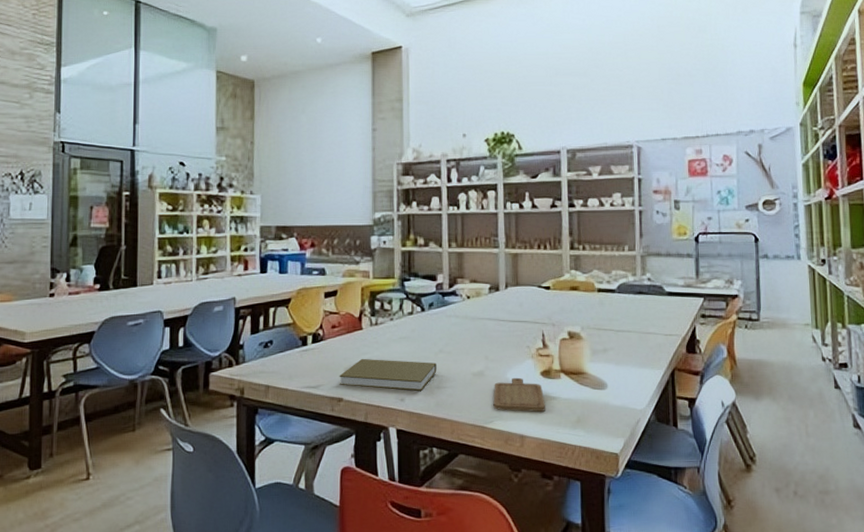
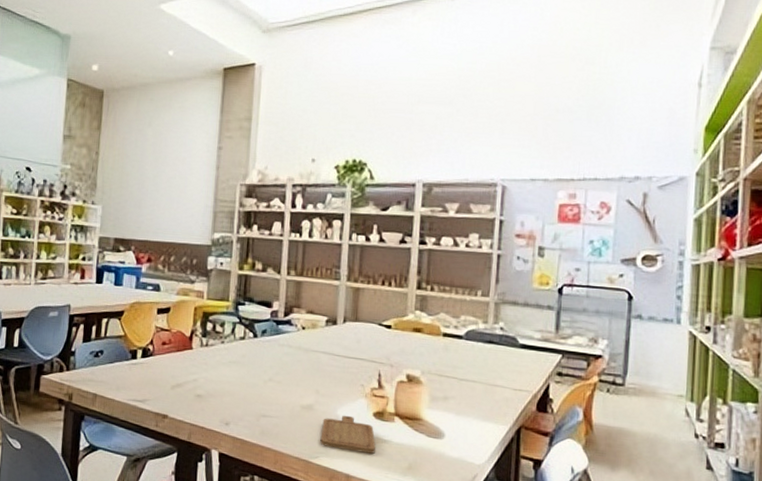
book: present [339,358,437,391] -> none [165,378,265,417]

